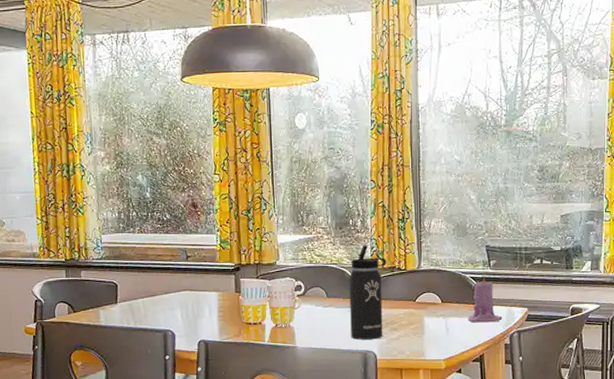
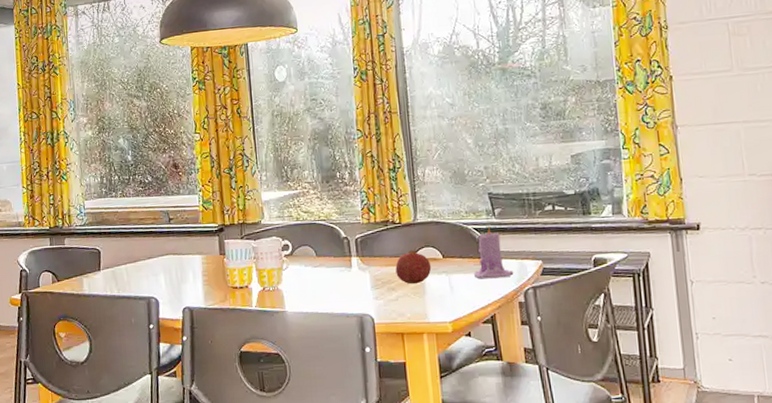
thermos bottle: present [349,245,387,340] -> none [339,198,380,302]
fruit: none [399,295,431,326] -> present [395,250,432,285]

